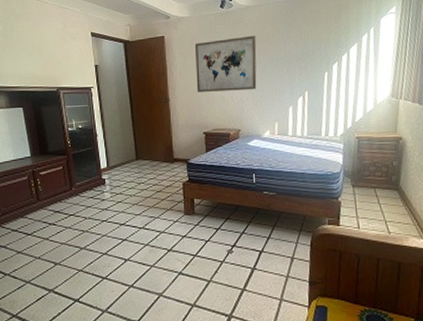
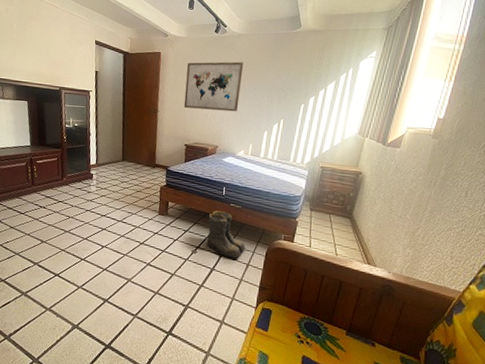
boots: none [240,201,287,254] -> present [207,211,246,260]

